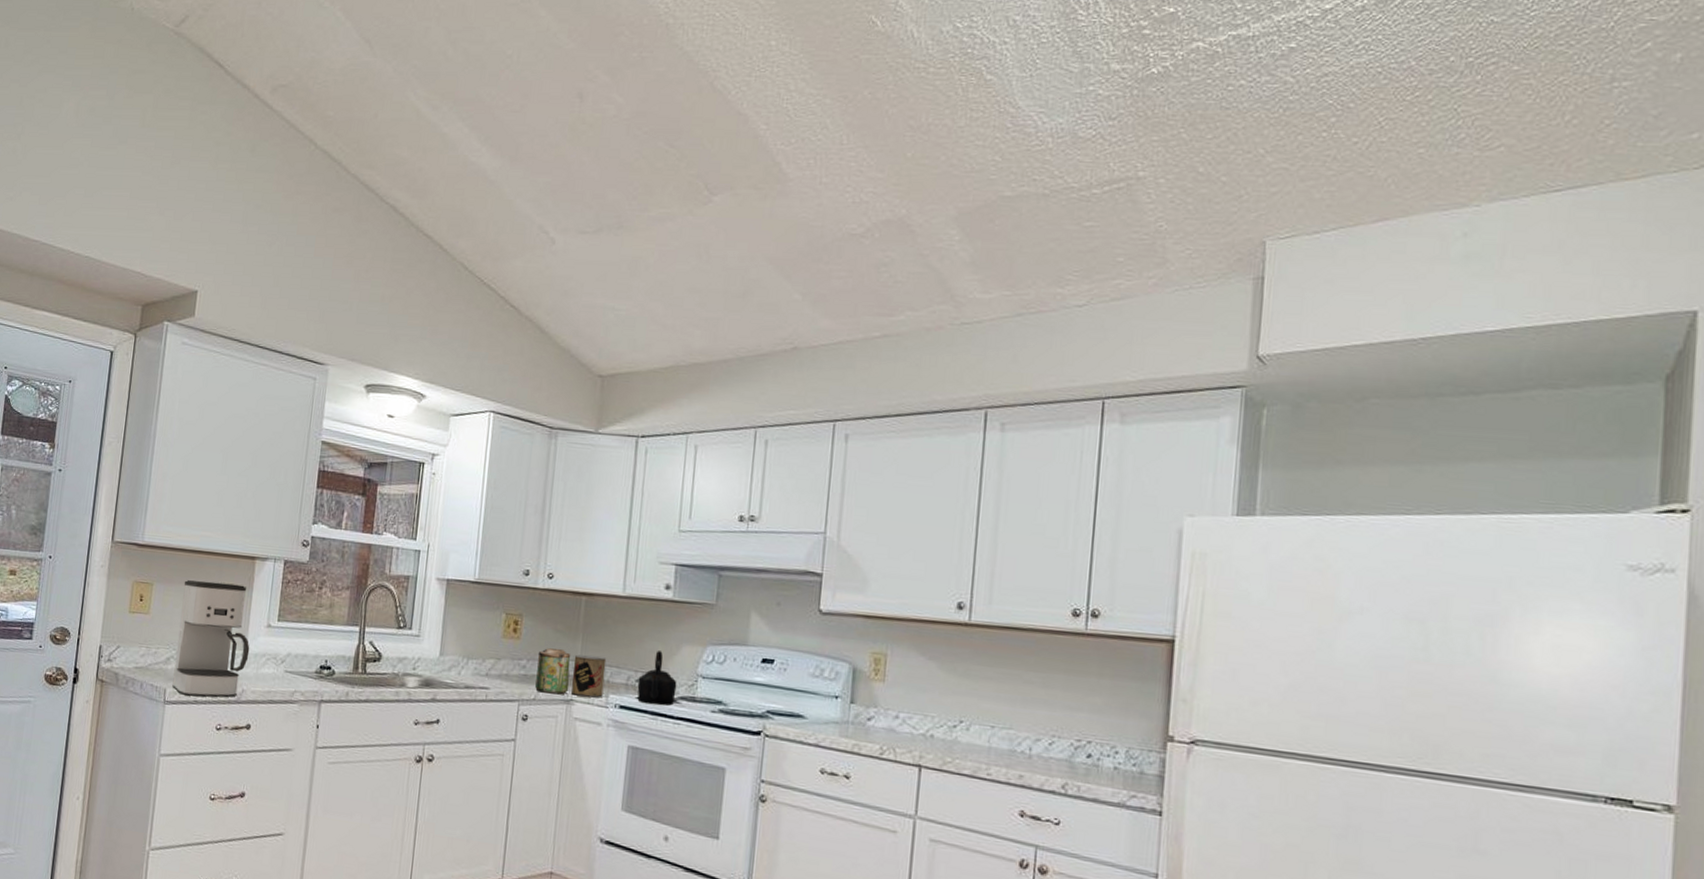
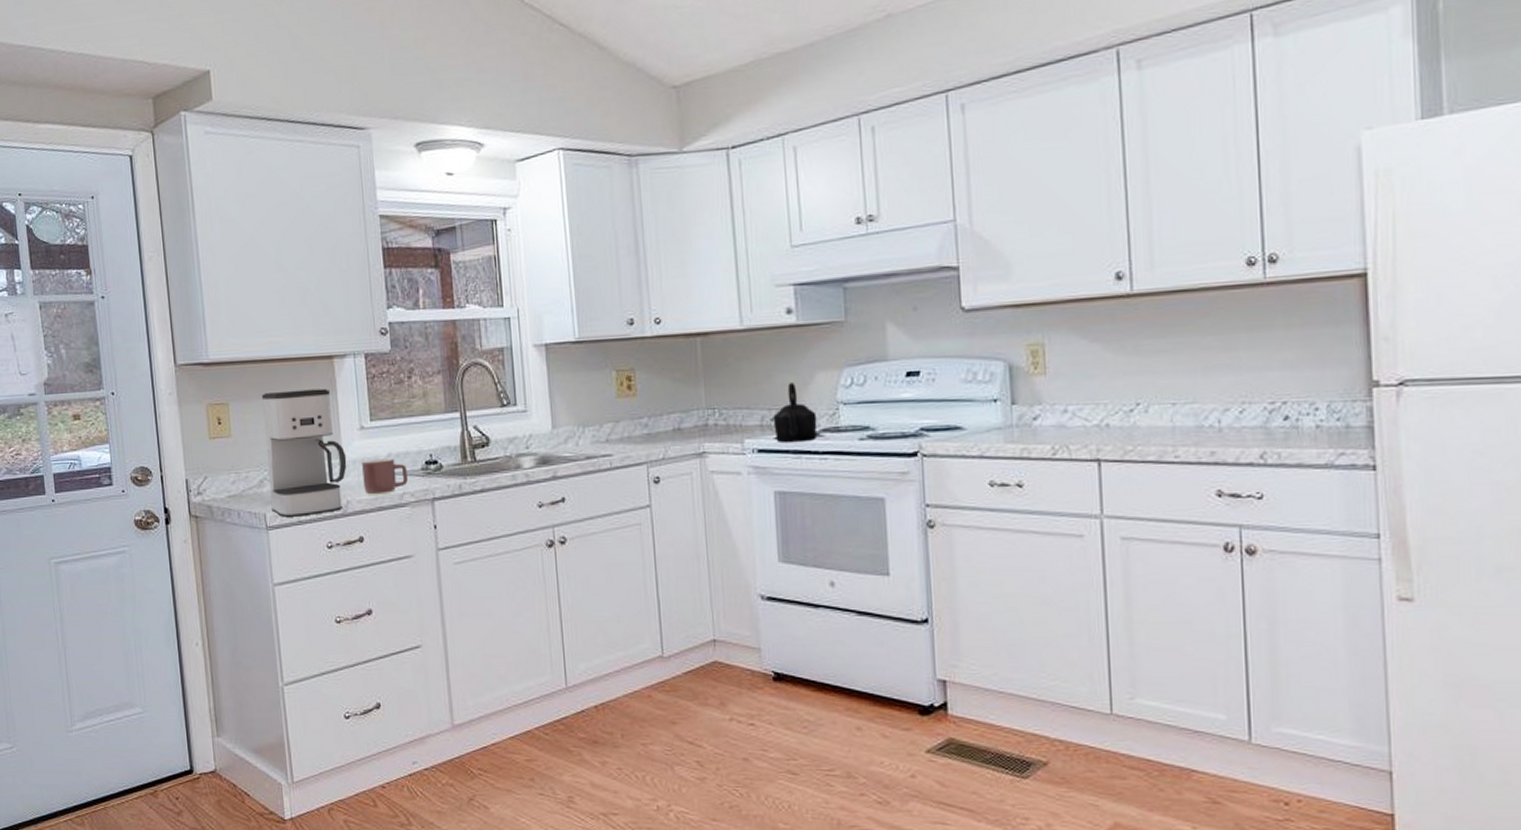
mug: none [259,655,302,691] -> present [361,458,408,497]
canister: present [535,648,571,695] -> none [658,398,699,450]
tin can: present [571,654,607,698] -> none [699,399,738,447]

